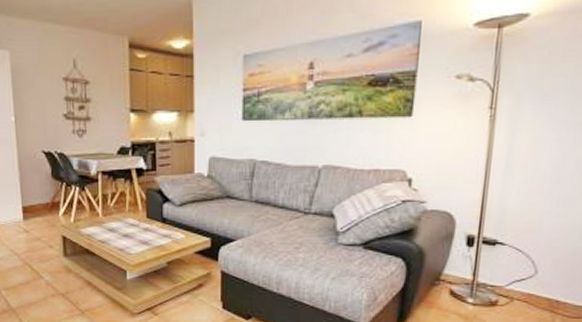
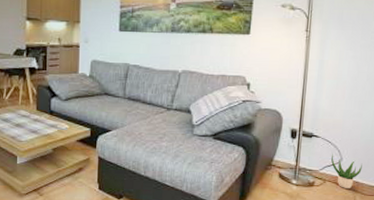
potted plant: none [521,264,566,309] -> present [330,153,363,188]

